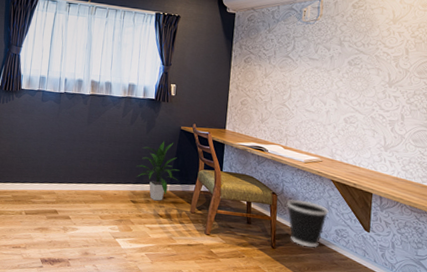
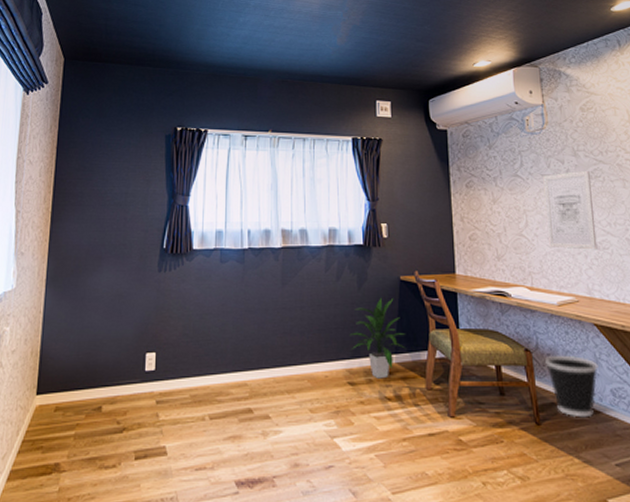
wall art: none [305,58,350,123] -> present [543,170,598,250]

